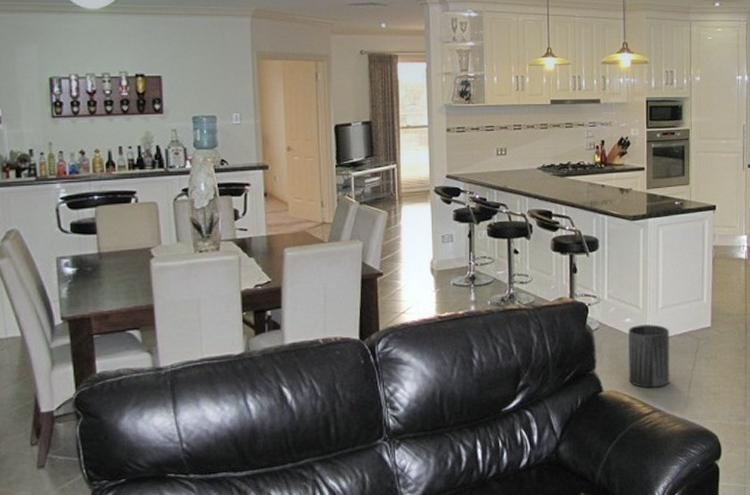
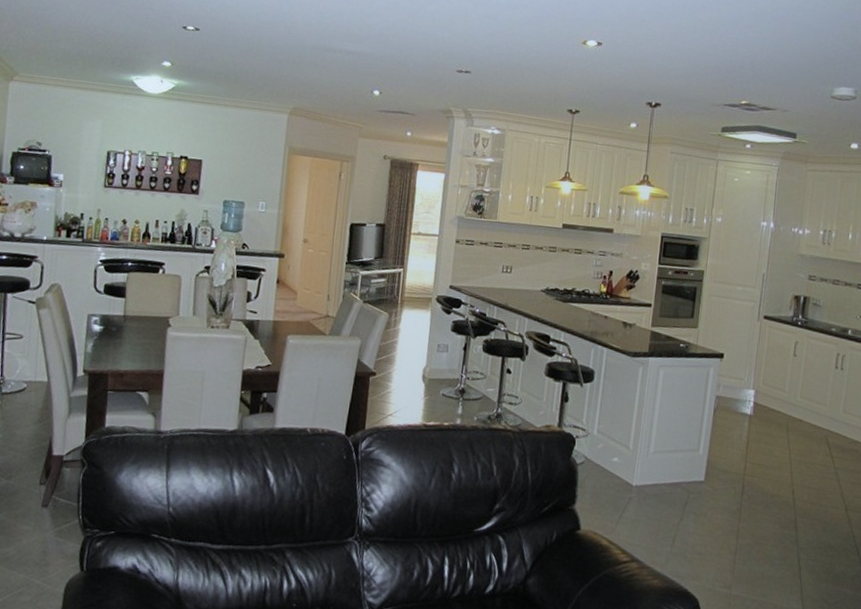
trash can: present [628,324,670,388] -> none [609,466,659,536]

